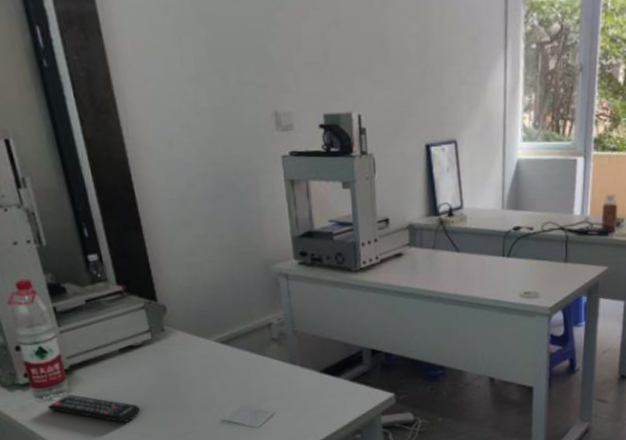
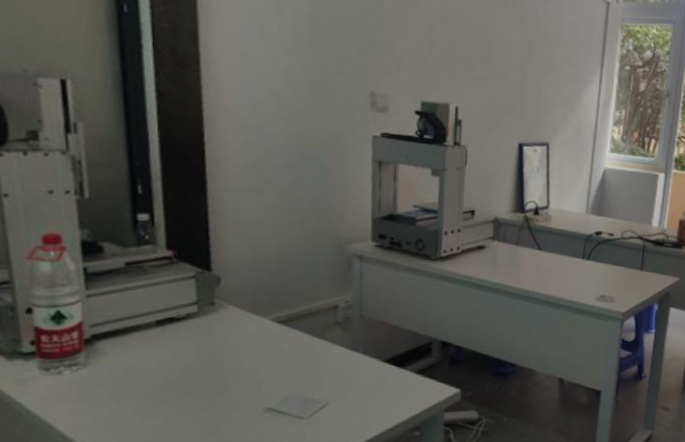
remote control: present [48,395,141,423] -> none [54,369,171,406]

